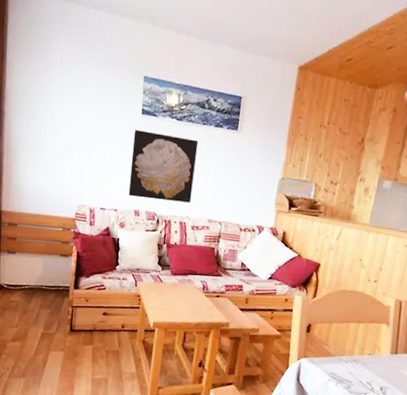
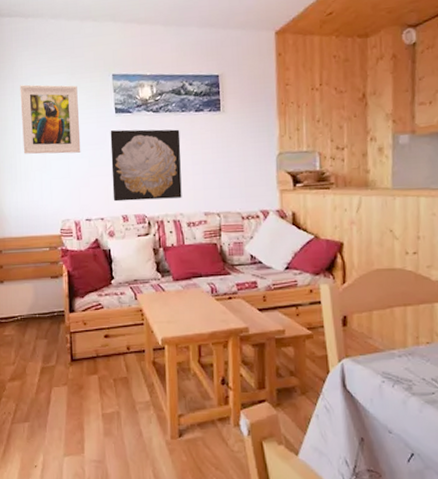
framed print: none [49,69,109,145] -> present [20,84,81,154]

